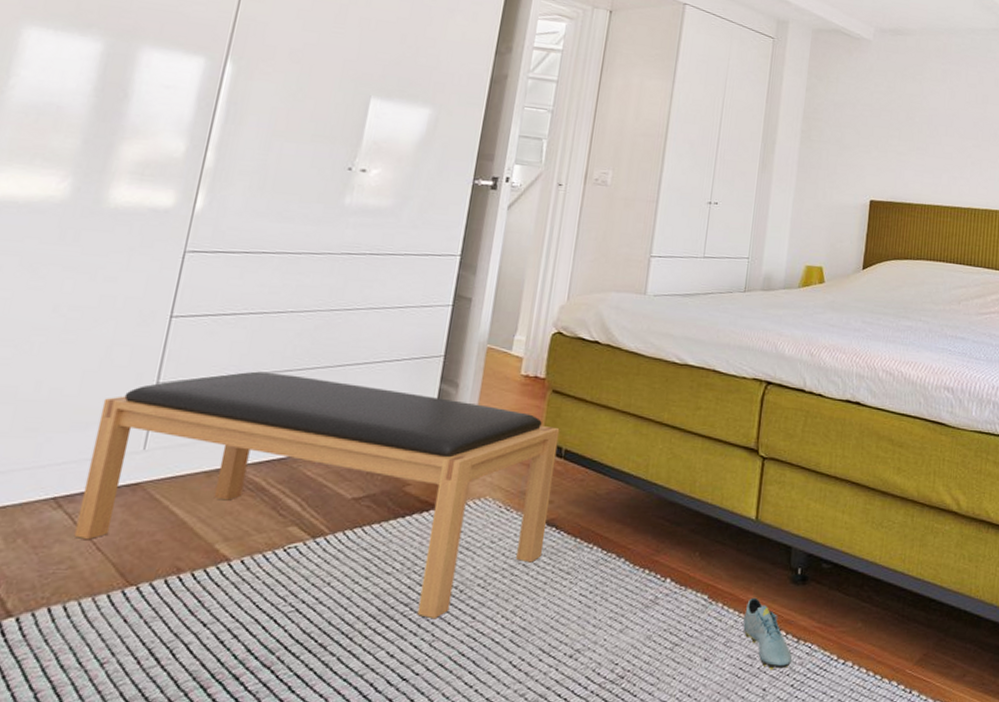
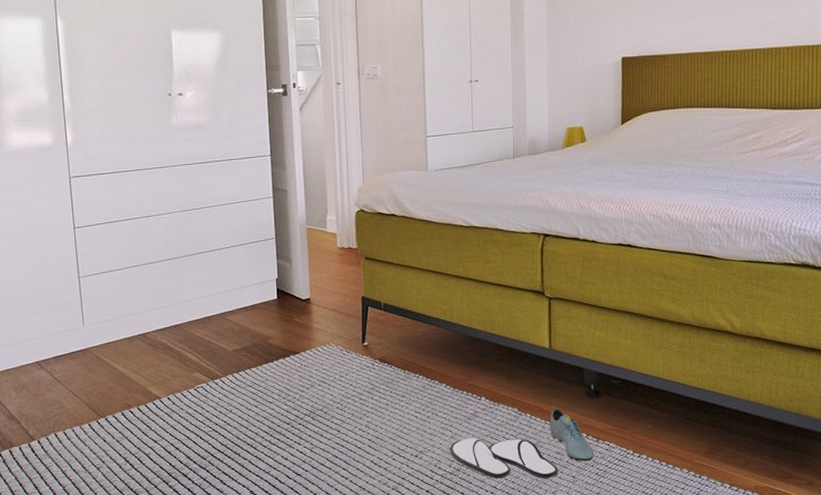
bench: present [73,371,560,620] -> none [48,262,381,433]
slippers: none [615,633,747,690] -> present [450,438,559,479]

